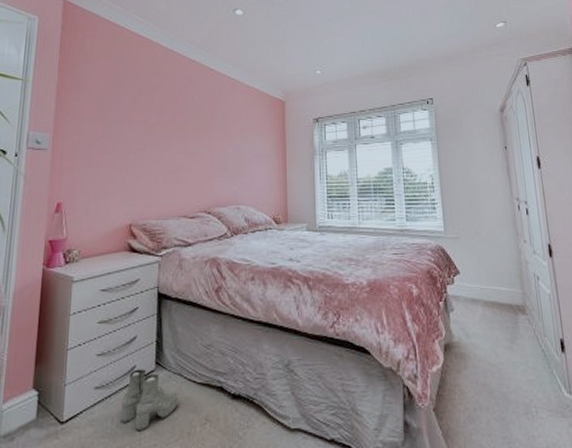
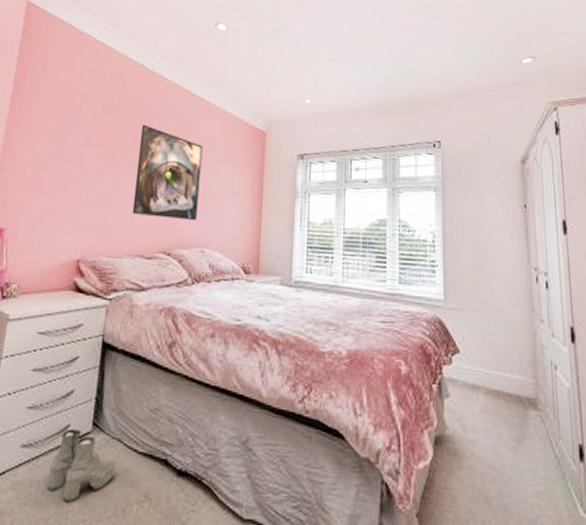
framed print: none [174,102,231,183] -> present [132,124,203,221]

